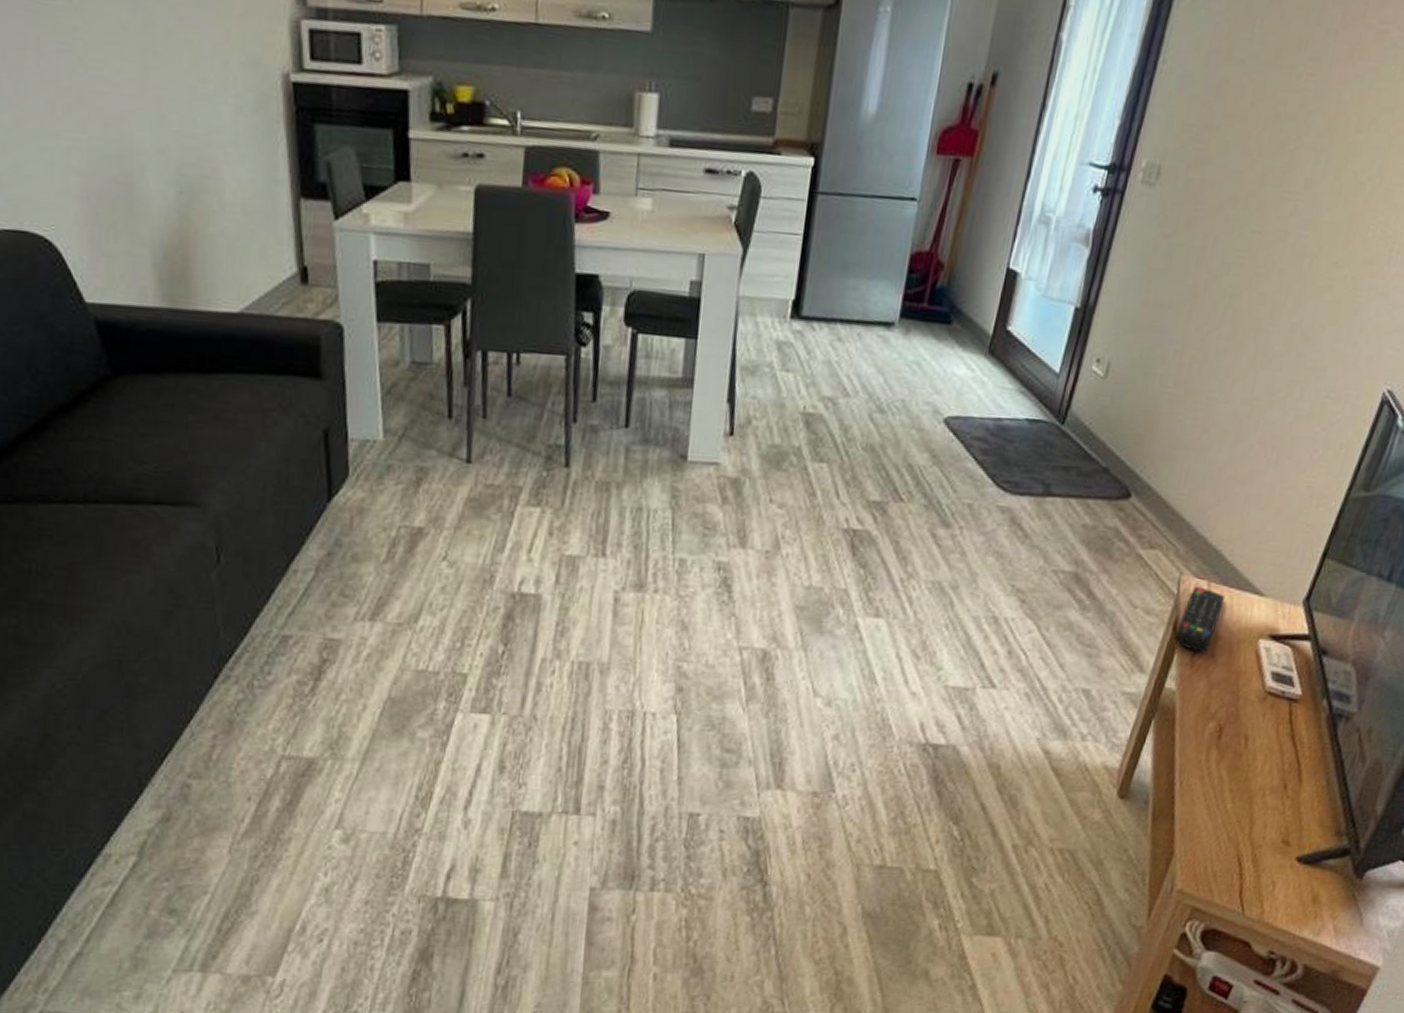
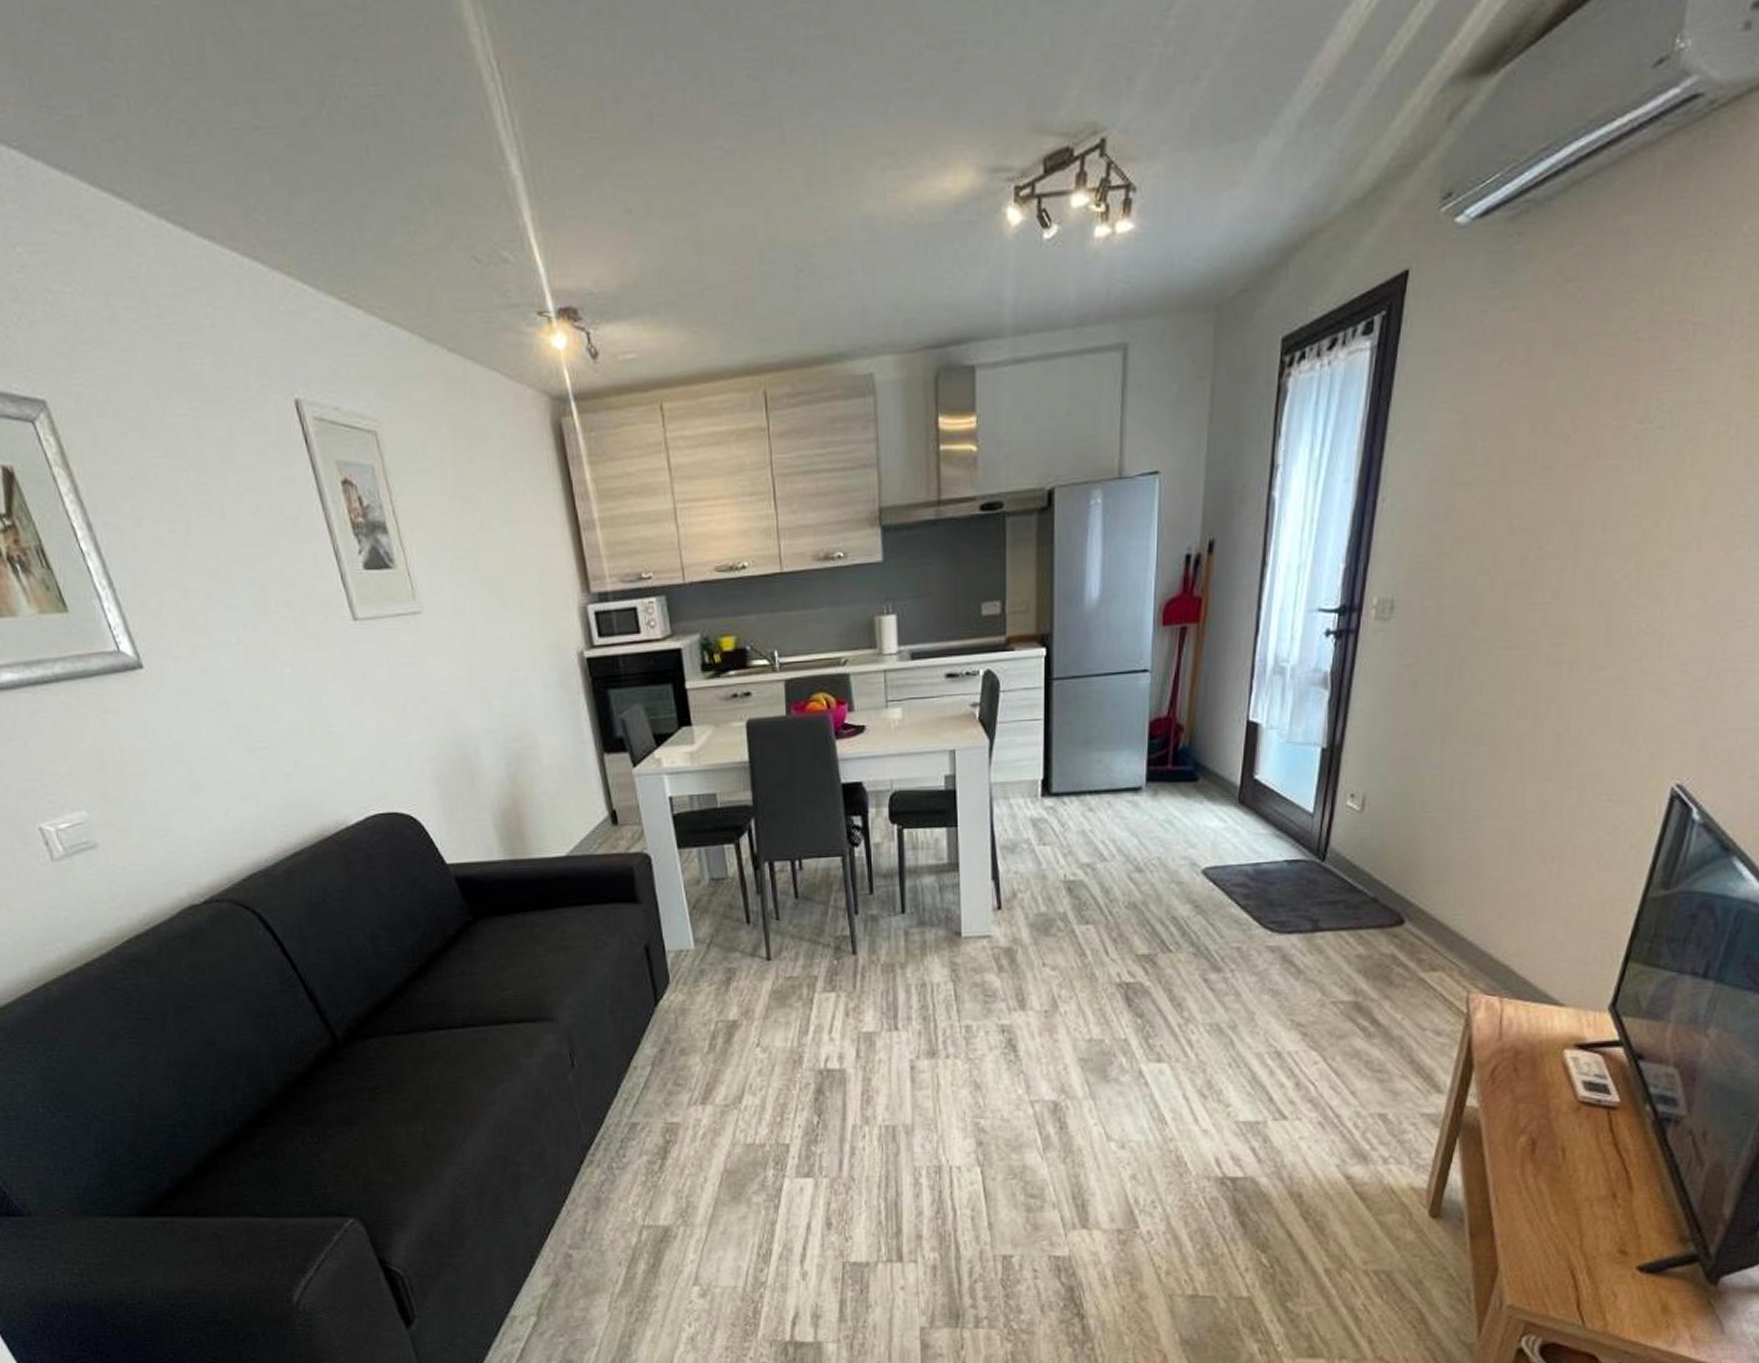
remote control: present [1173,586,1226,652] -> none [1469,1003,1521,1068]

